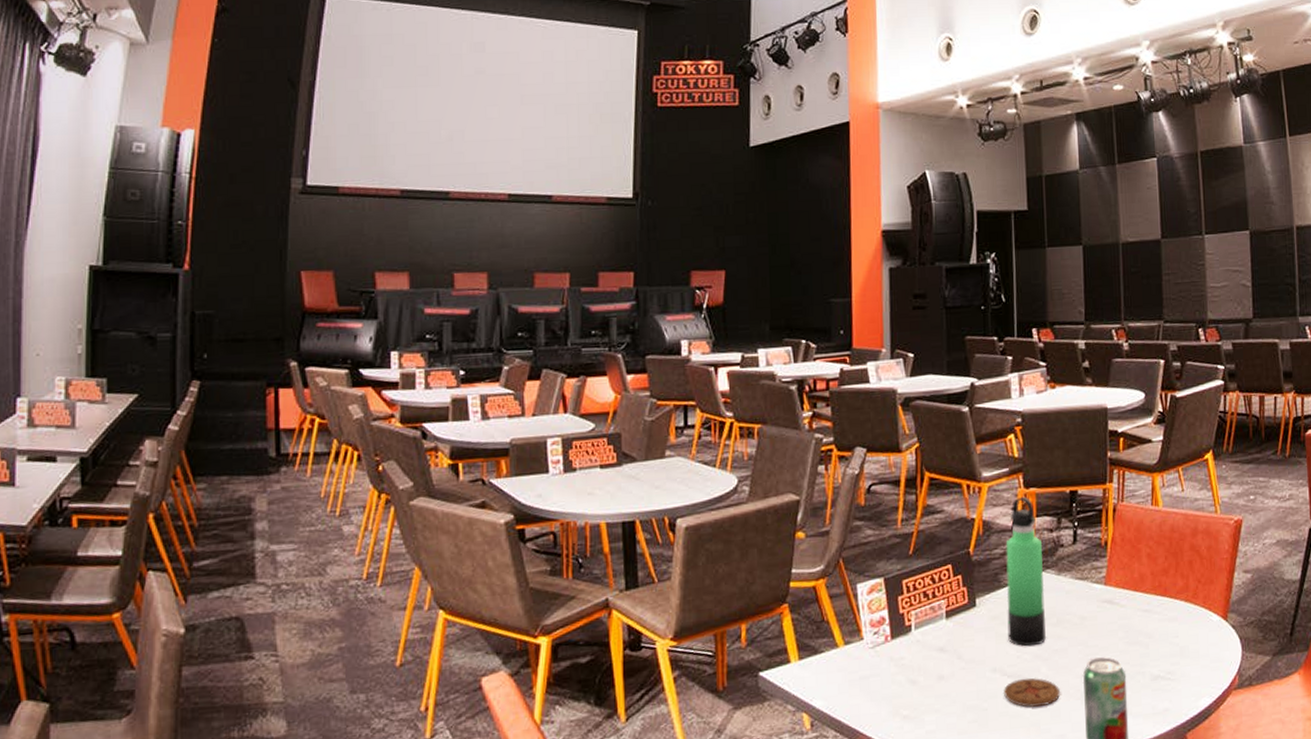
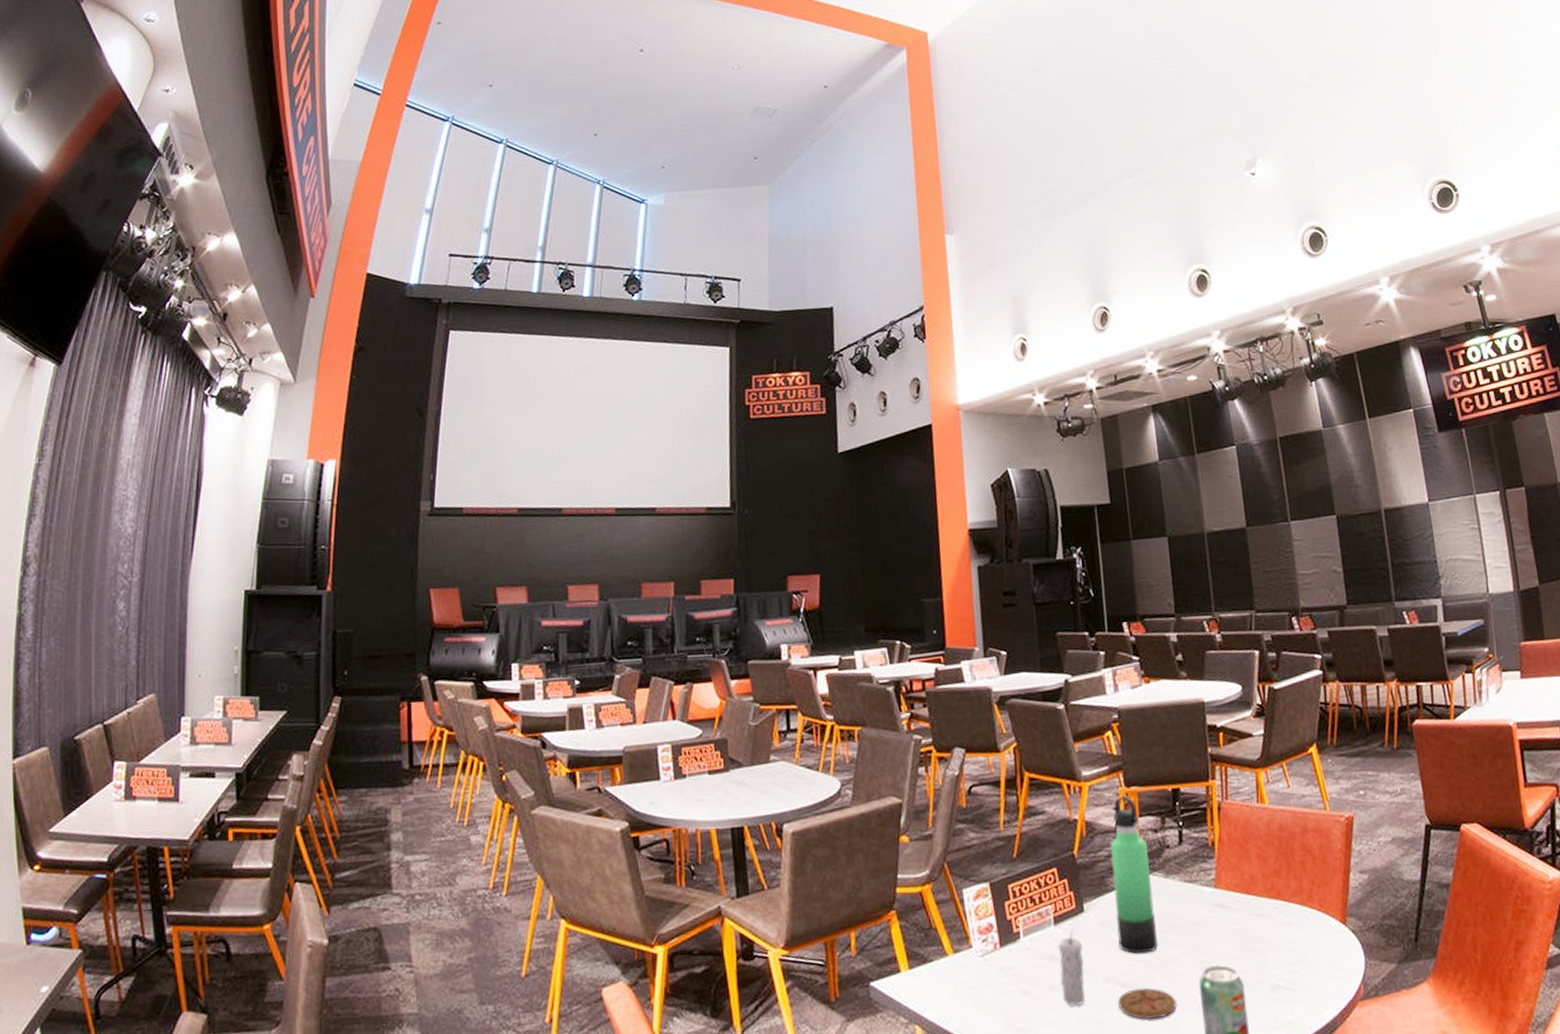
candle: none [948,622,973,694] -> present [1057,929,1086,1006]

